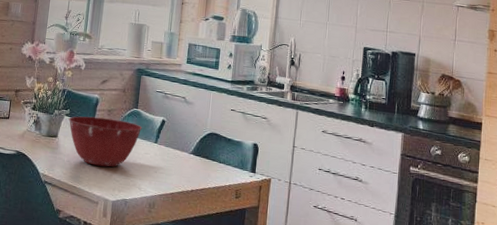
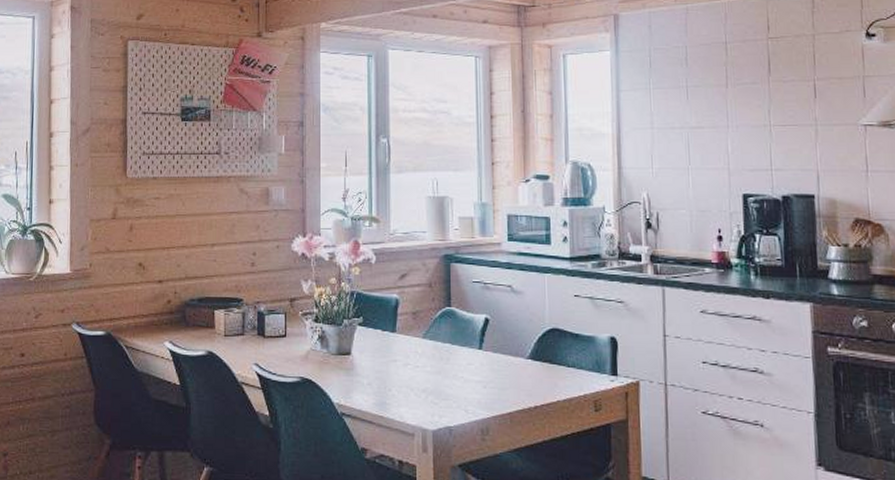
mixing bowl: present [68,116,142,167] -> none [363,323,460,387]

